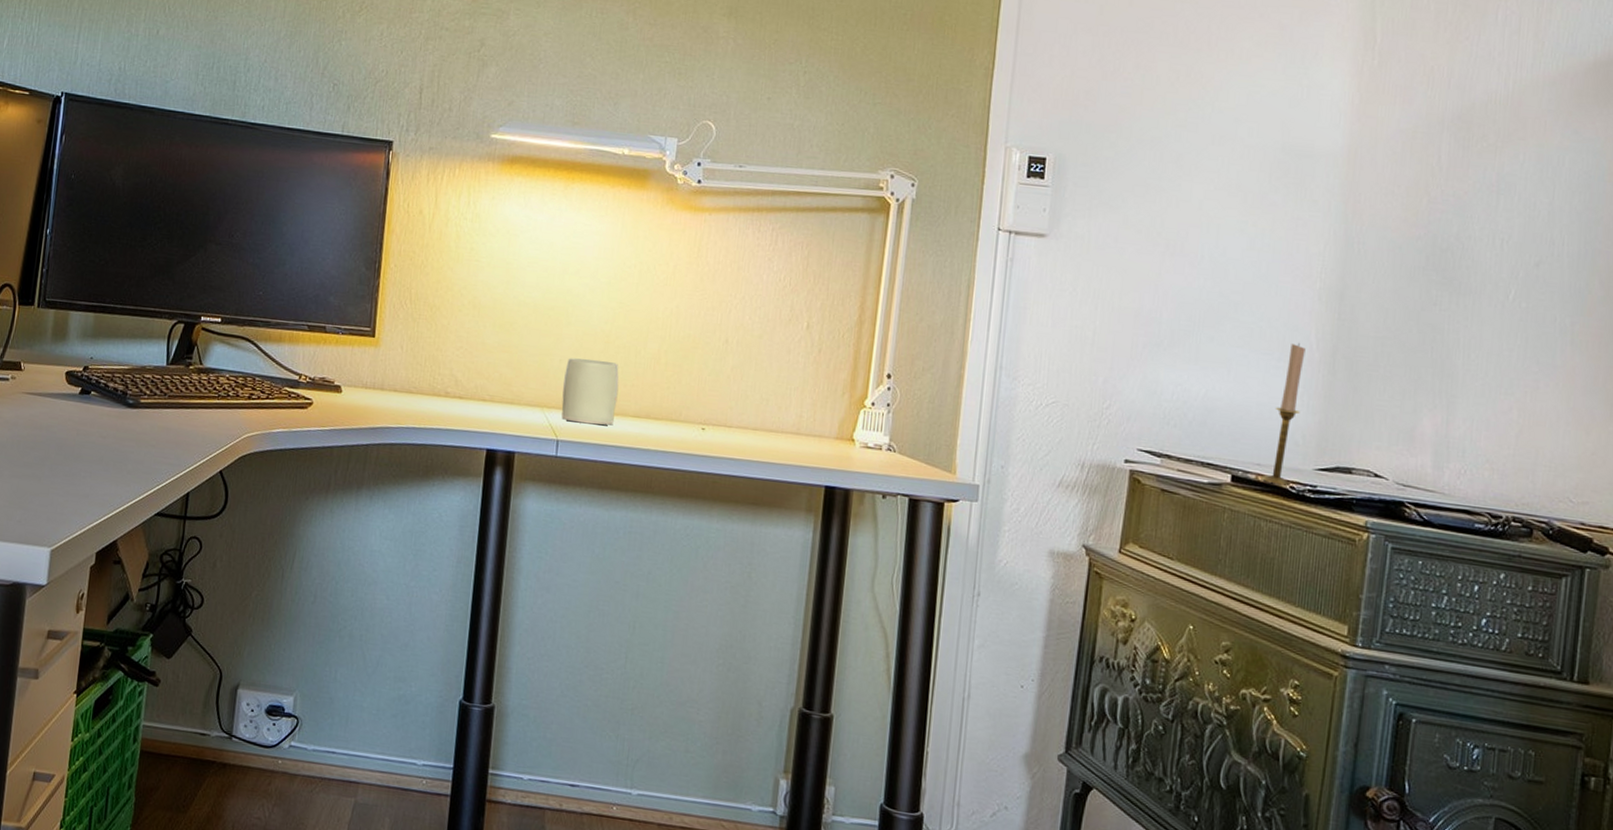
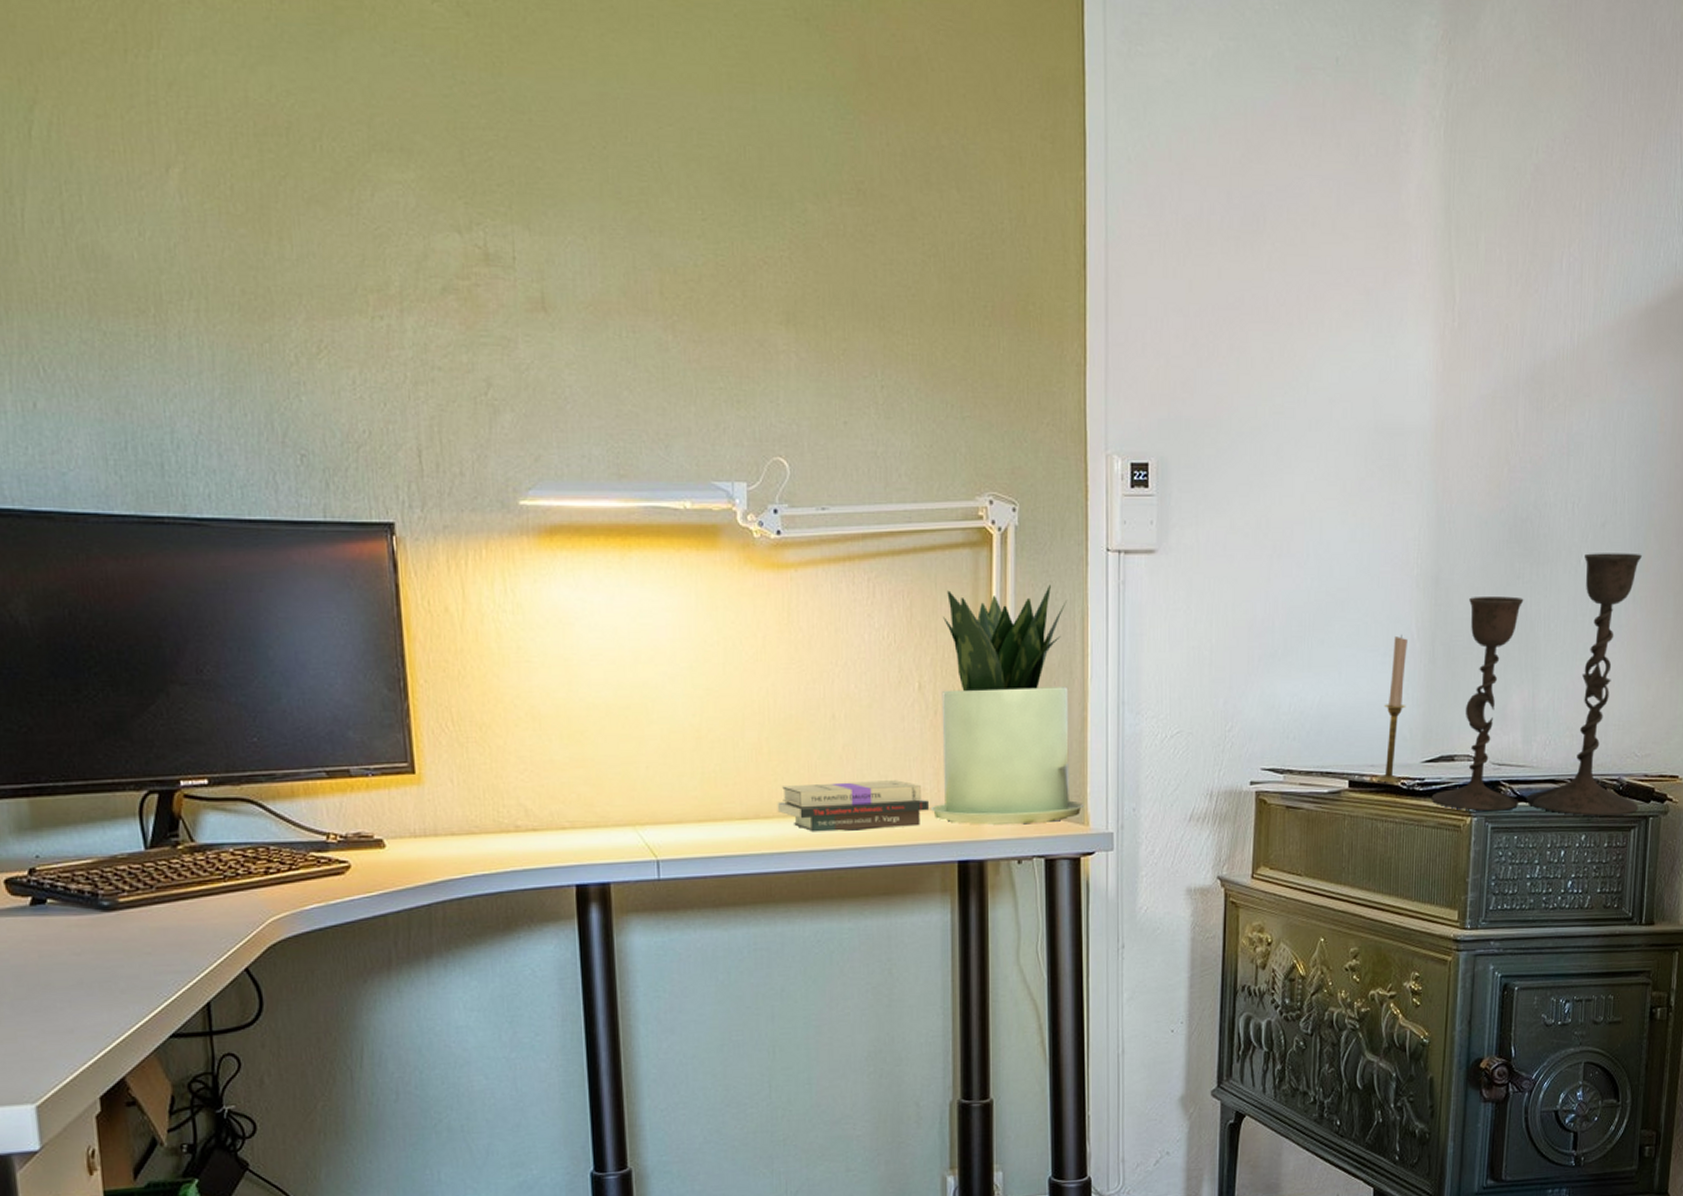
mug: present [561,358,619,426] -> none [654,759,720,837]
books: none [666,394,804,449] -> present [777,780,929,832]
planter: none [804,247,955,466] -> present [930,584,1085,825]
candlestick: none [1323,290,1583,561] -> present [1431,553,1642,816]

